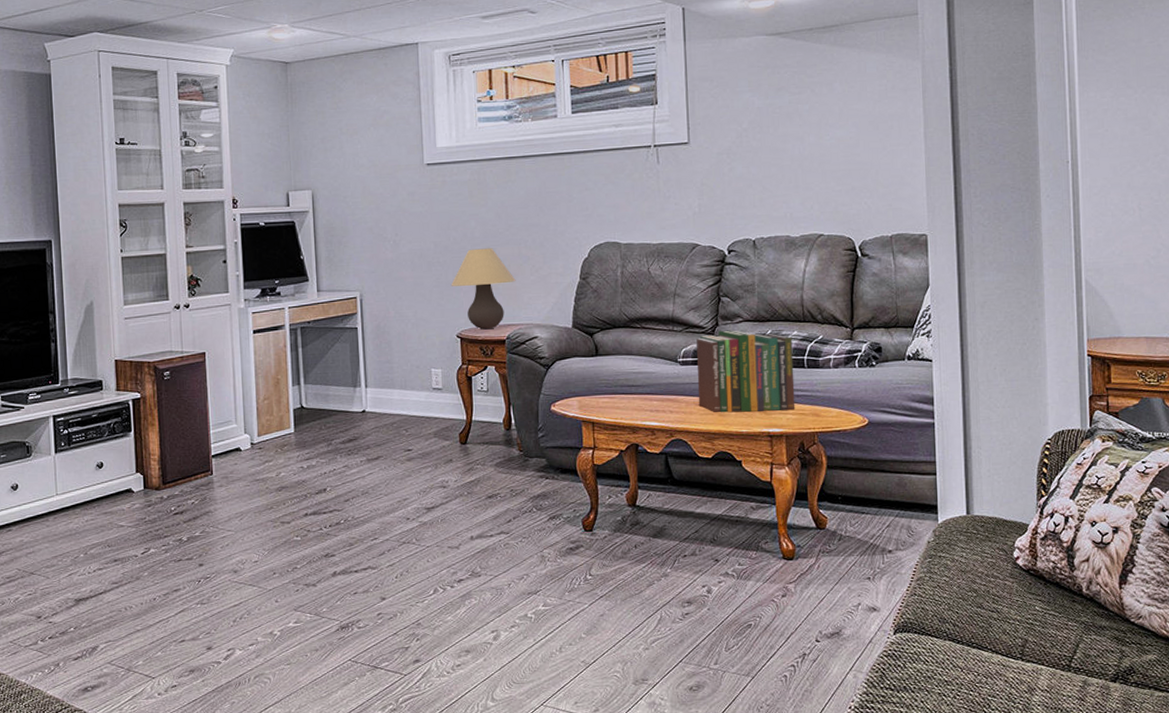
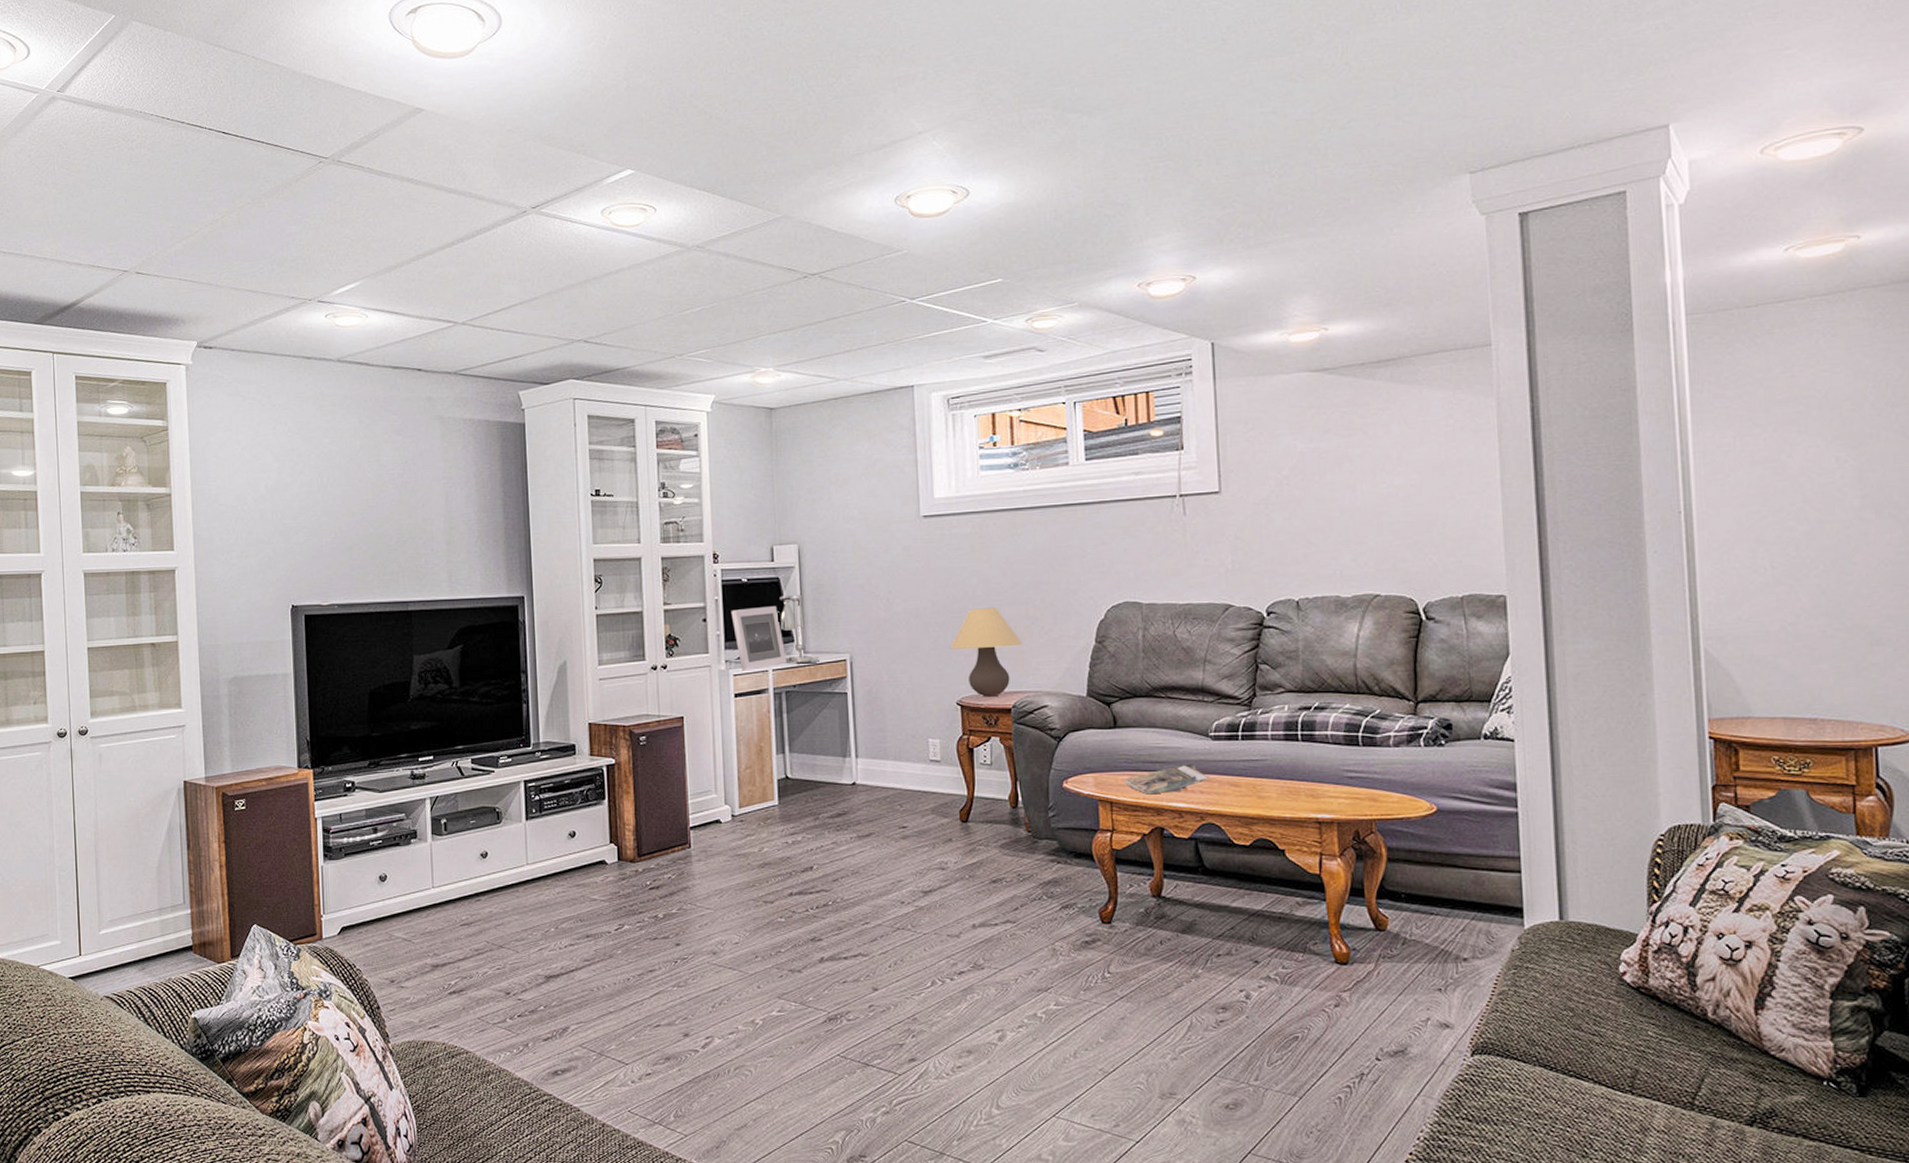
picture frame: none [249,247,302,309] -> present [731,605,787,671]
desk lamp: none [292,237,332,302] -> present [776,595,819,664]
magazine: none [604,387,677,415] -> present [1124,764,1208,795]
books: present [697,330,796,413] -> none [1231,701,1349,795]

